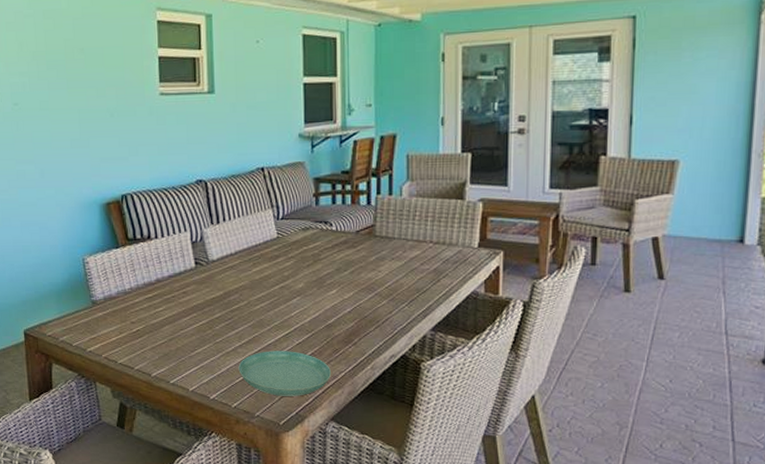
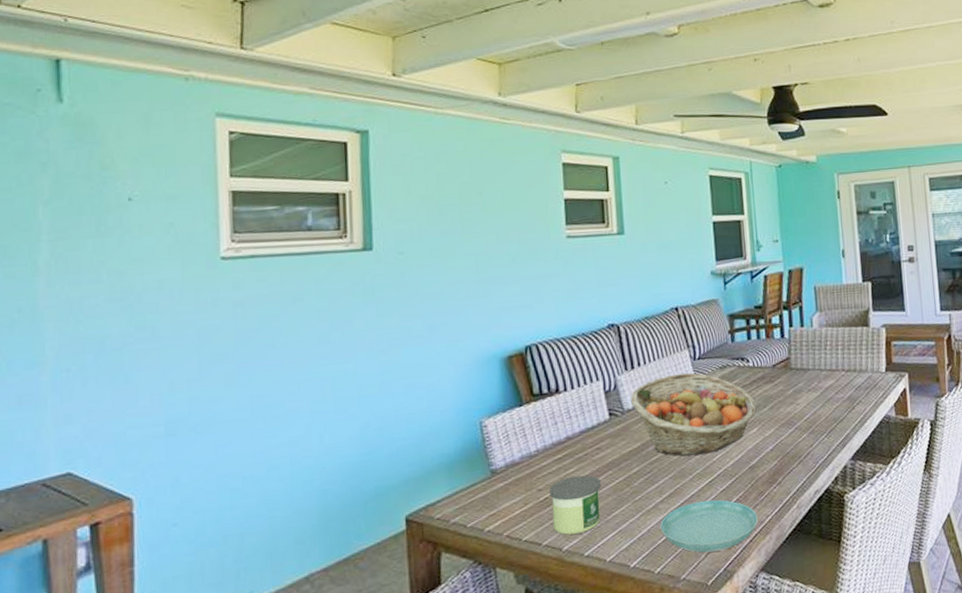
candle: none [141,314,186,364] -> present [549,475,601,535]
fruit basket: none [215,231,337,308] -> present [630,372,757,456]

